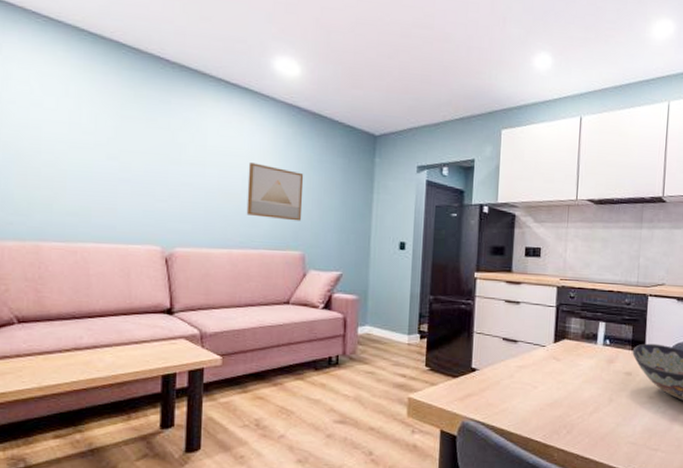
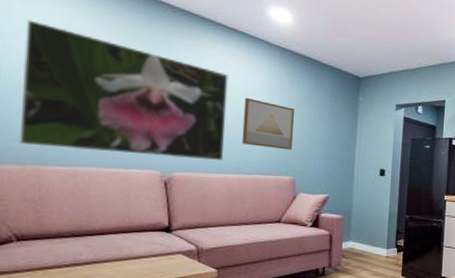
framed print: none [18,83,231,235] -> present [19,20,229,161]

